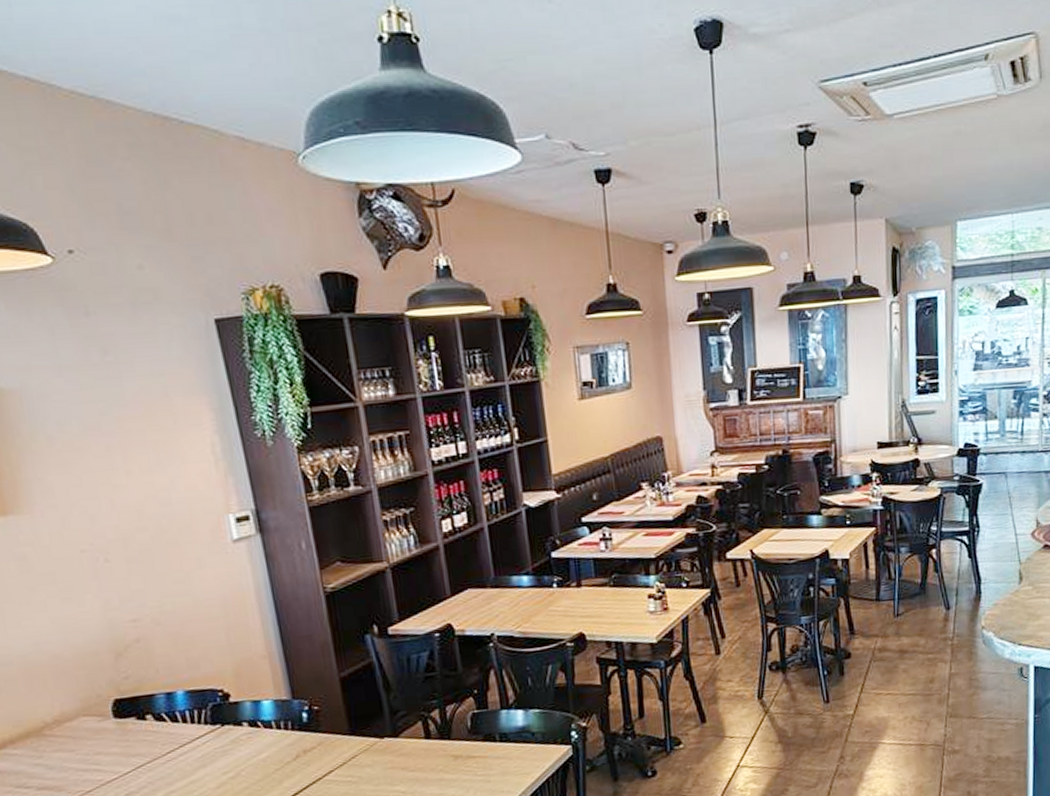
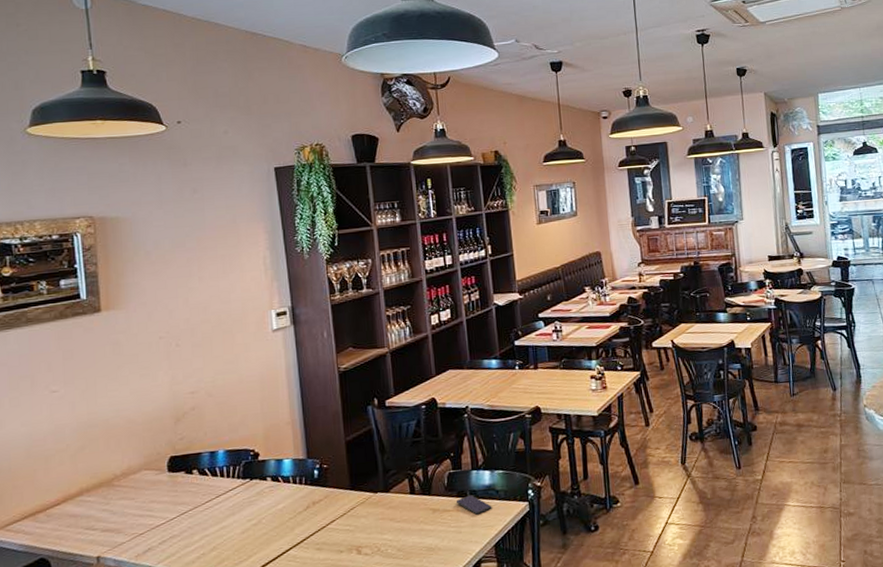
smartphone: none [483,738,527,761] -> present [457,495,492,515]

